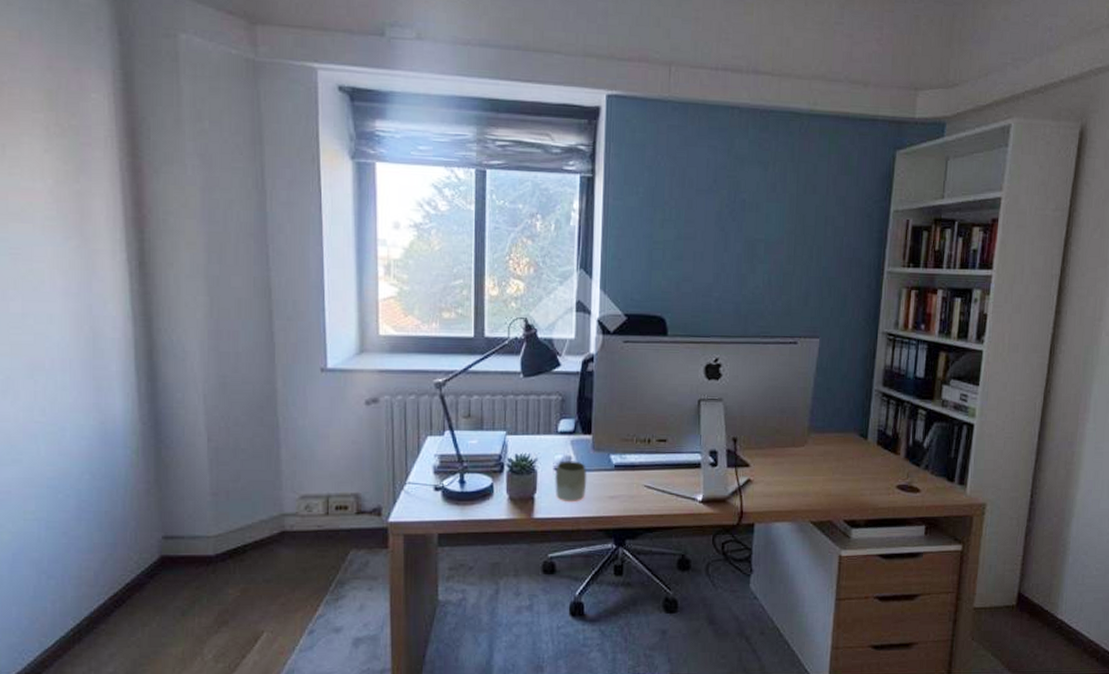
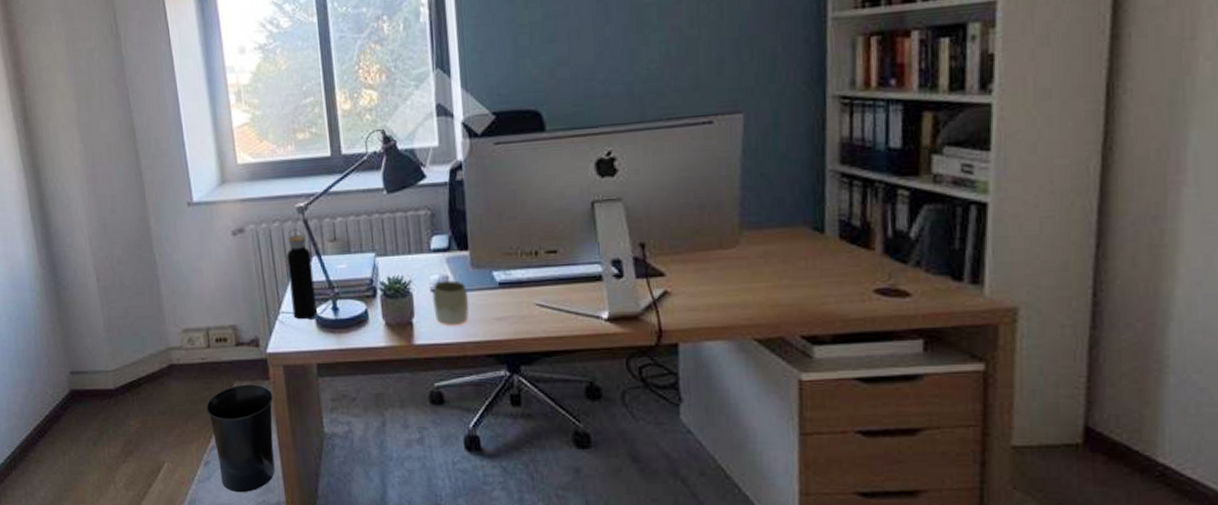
waste bin: none [317,552,390,661] -> present [206,384,275,493]
water bottle: none [419,403,445,490] -> present [286,228,317,319]

